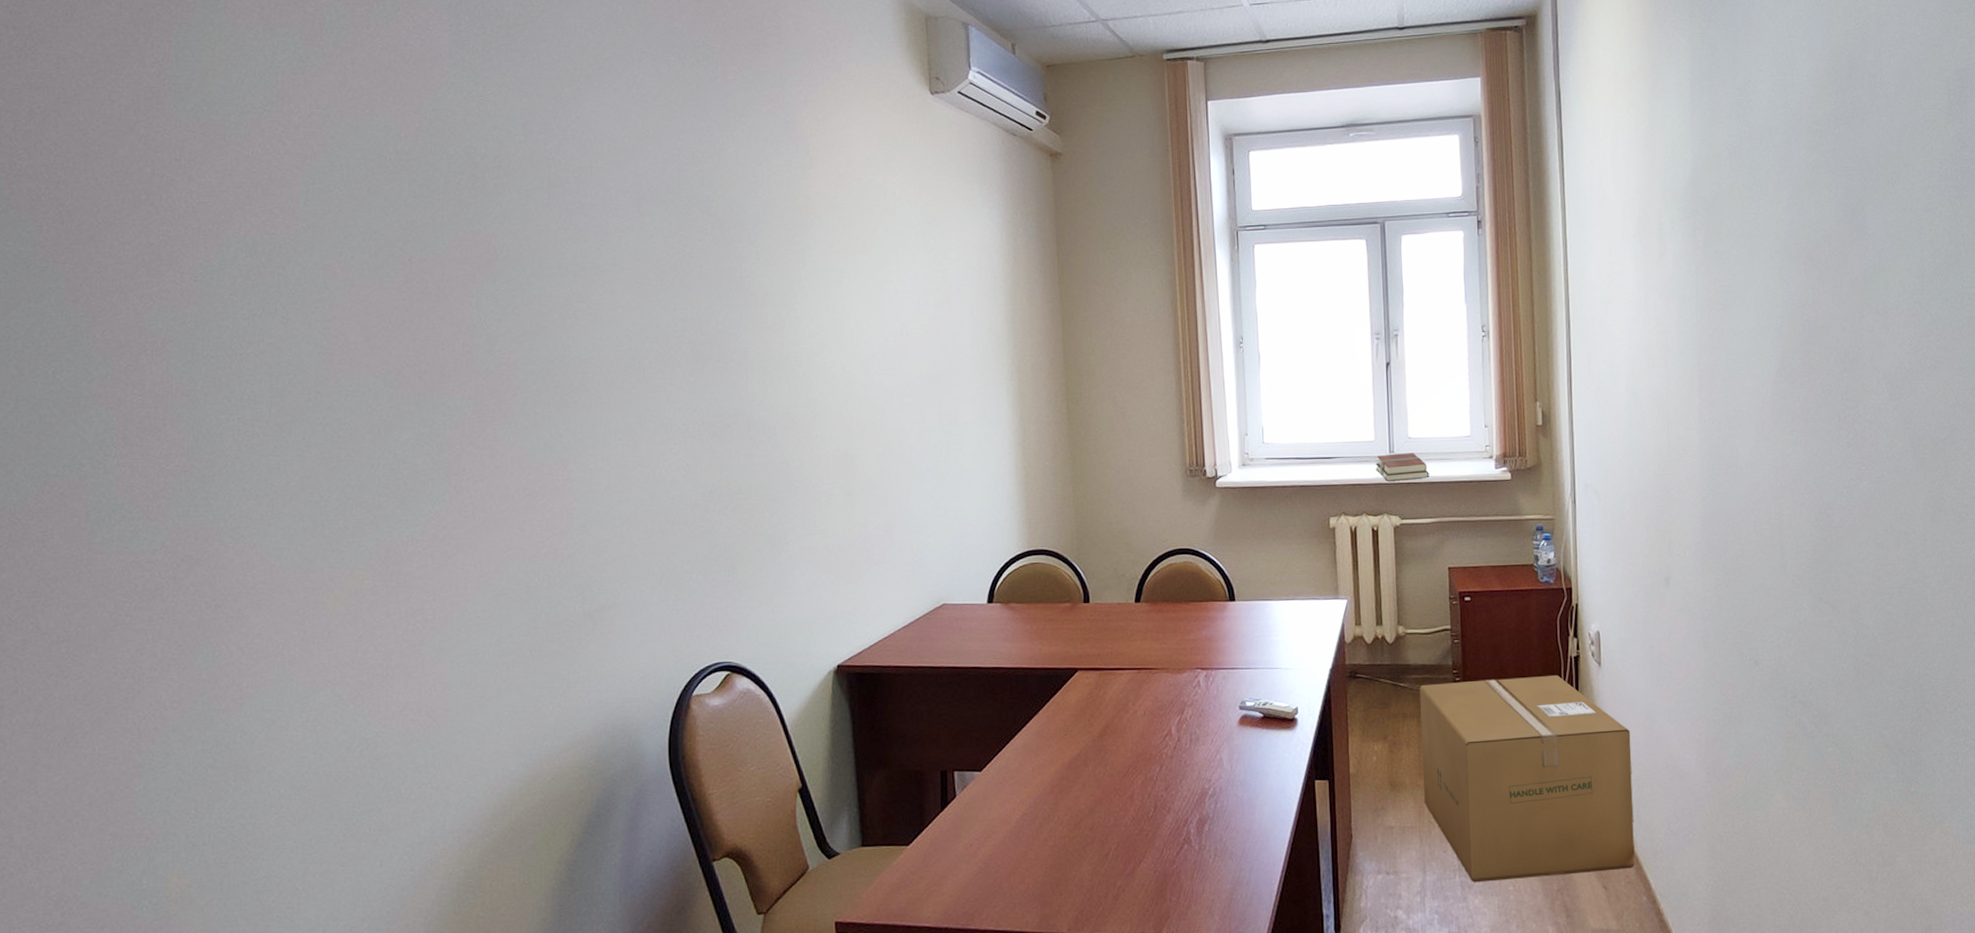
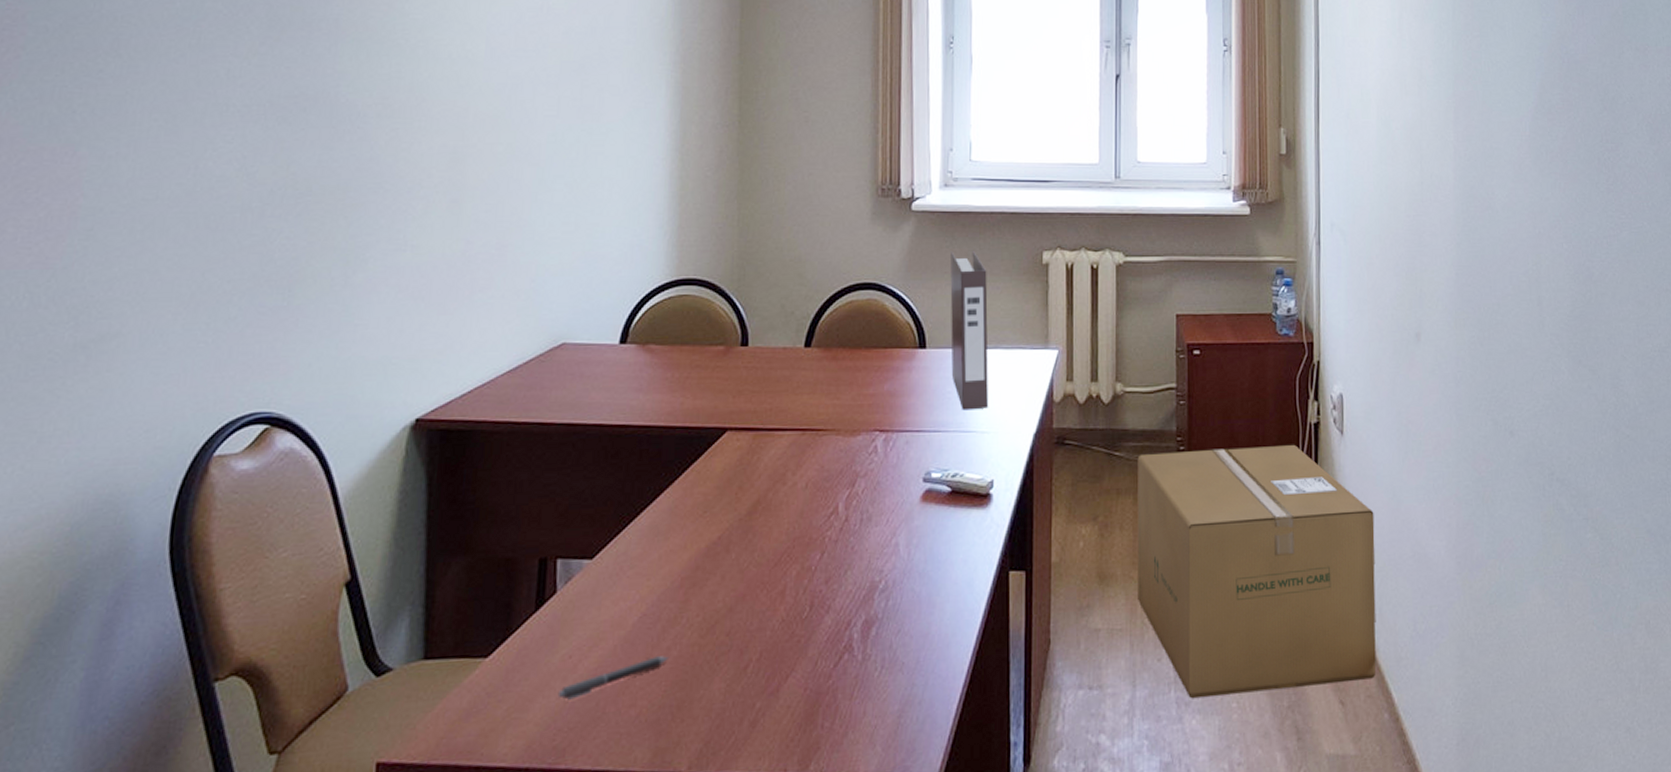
pen: none [964,845,1046,878] -> present [557,656,668,700]
binder: none [1251,518,1290,651] -> present [950,250,988,411]
books: present [1375,453,1429,481] -> none [1098,179,1159,211]

